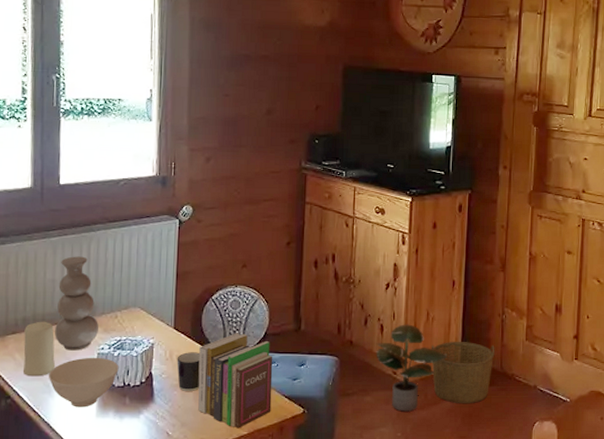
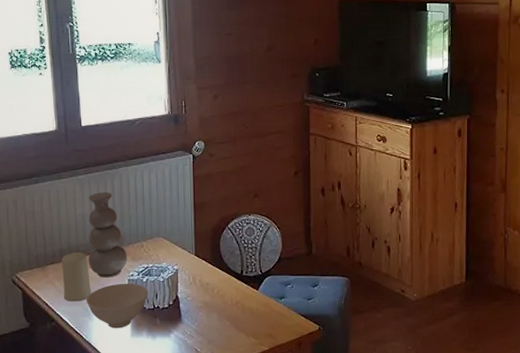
mug: present [176,352,200,391] -> none [200,276,222,312]
books: present [198,333,273,429] -> none [220,258,289,345]
potted plant: present [376,324,447,412] -> none [384,245,452,327]
basket: present [431,342,495,404] -> none [436,260,499,319]

